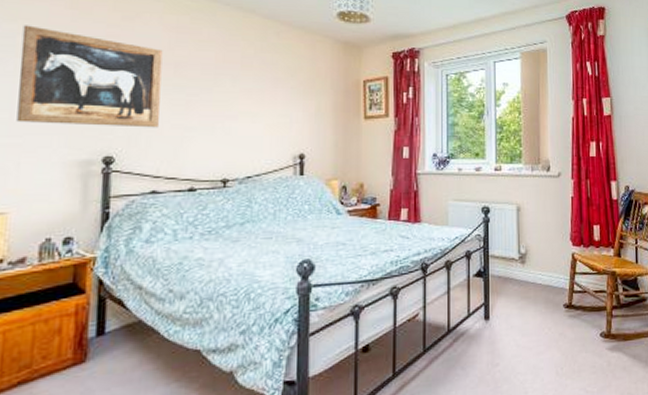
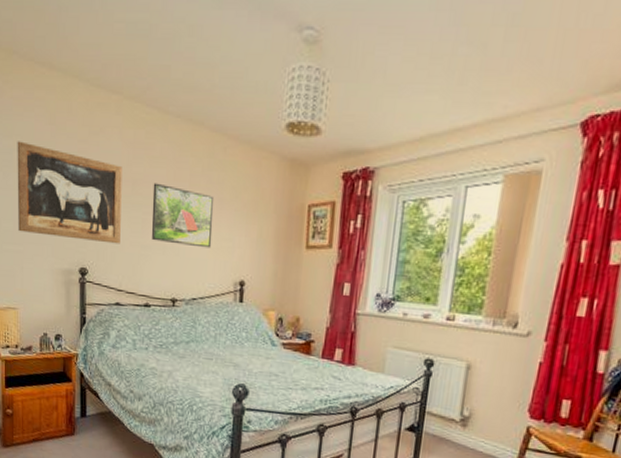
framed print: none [197,65,269,125] -> present [151,183,215,248]

